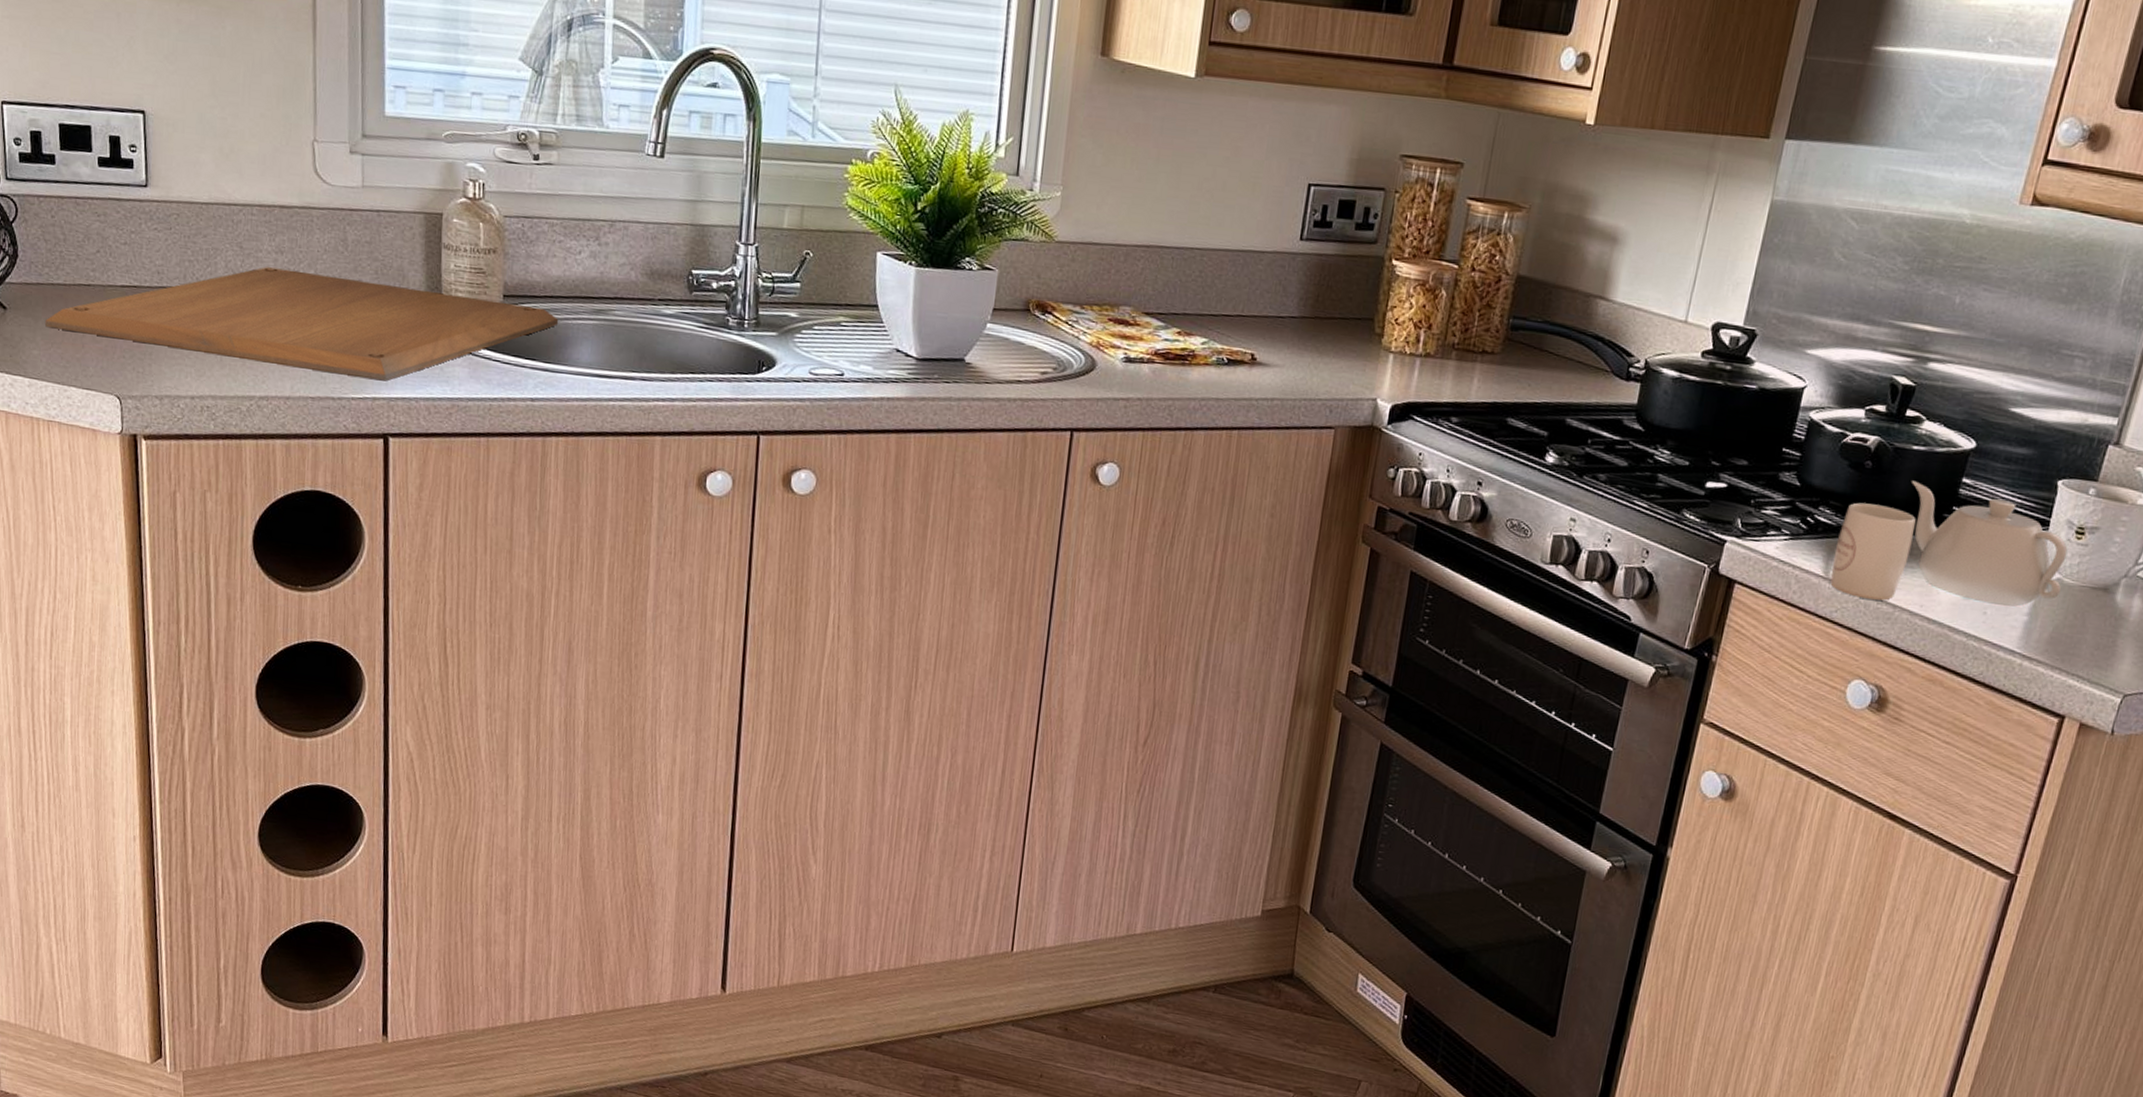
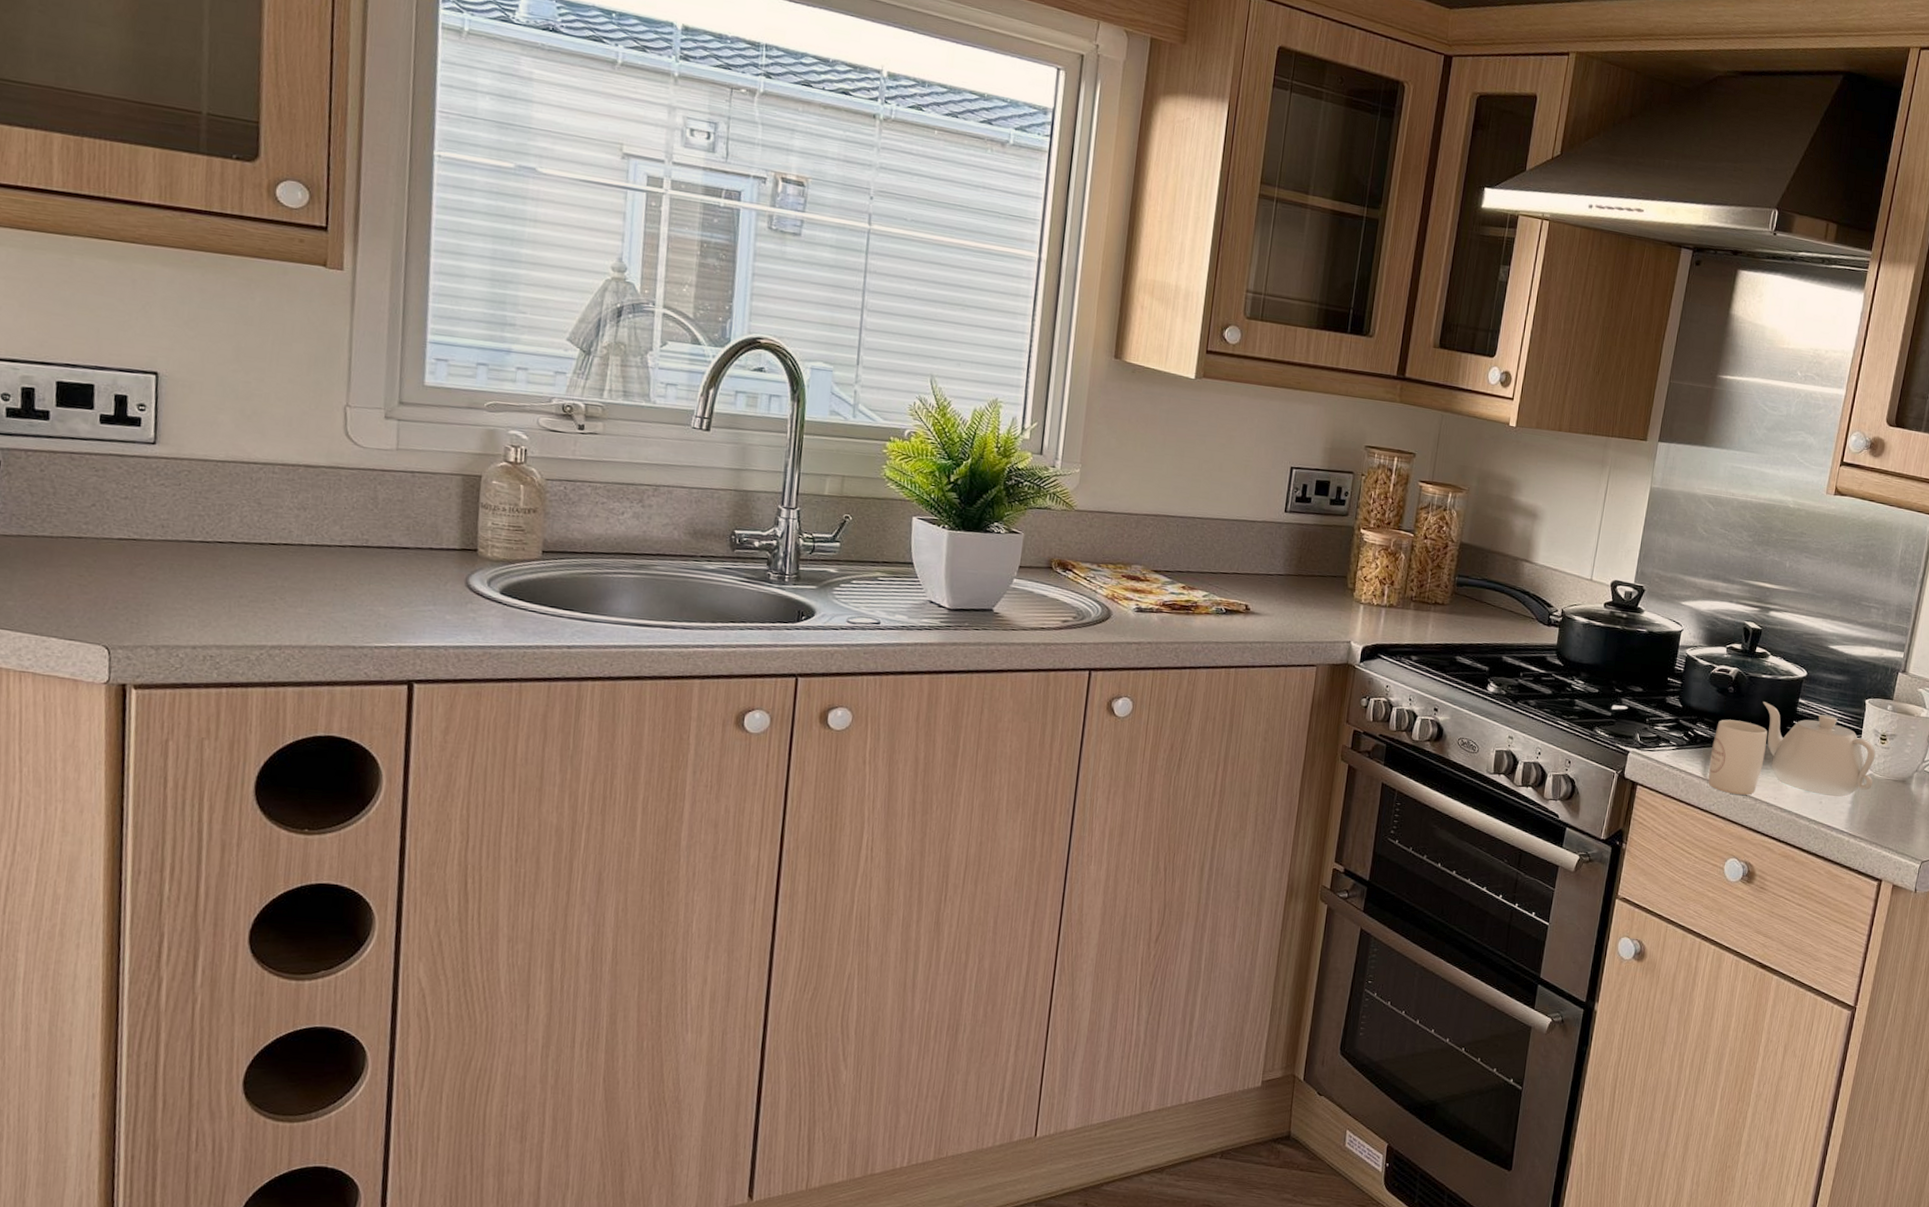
chopping board: present [44,267,559,381] -> none [23,522,599,631]

